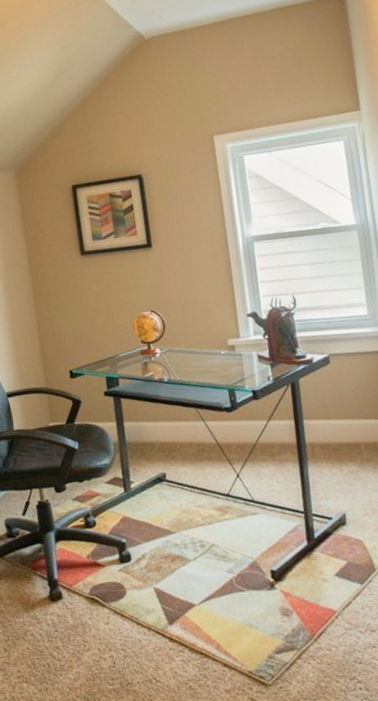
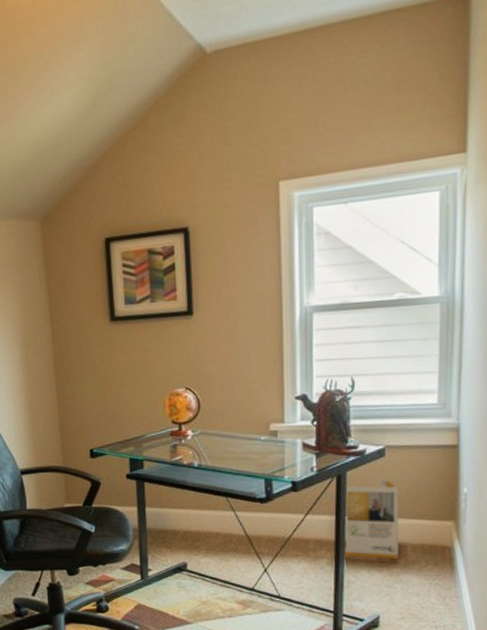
cardboard box: none [300,383,355,459] -> present [343,478,399,559]

